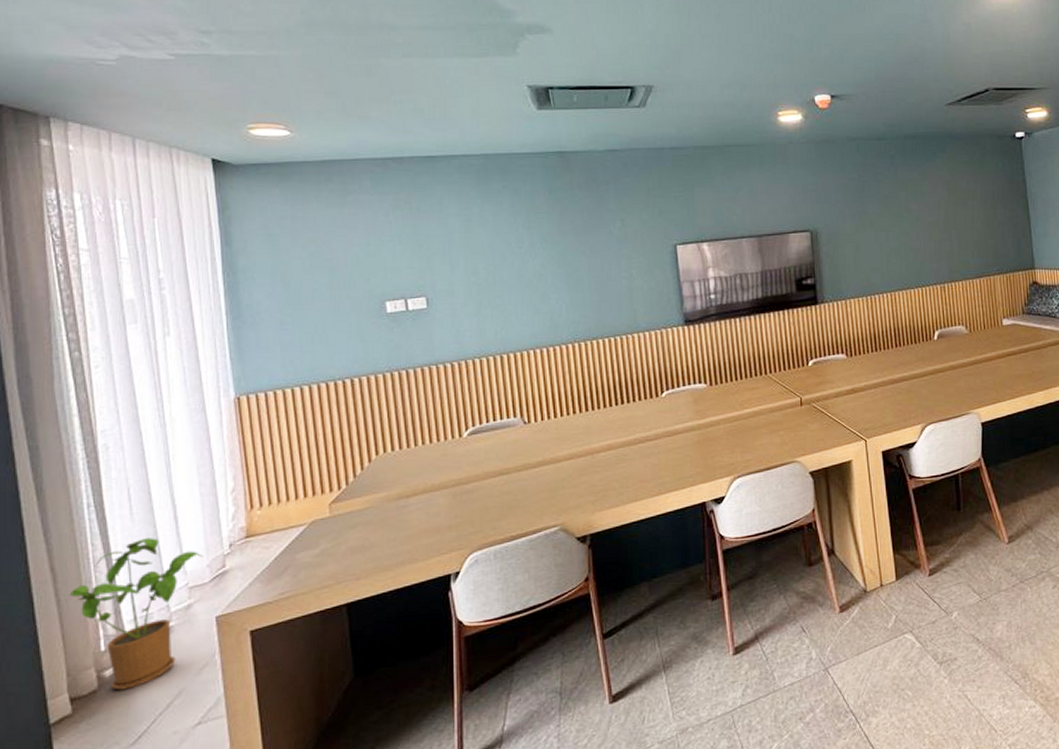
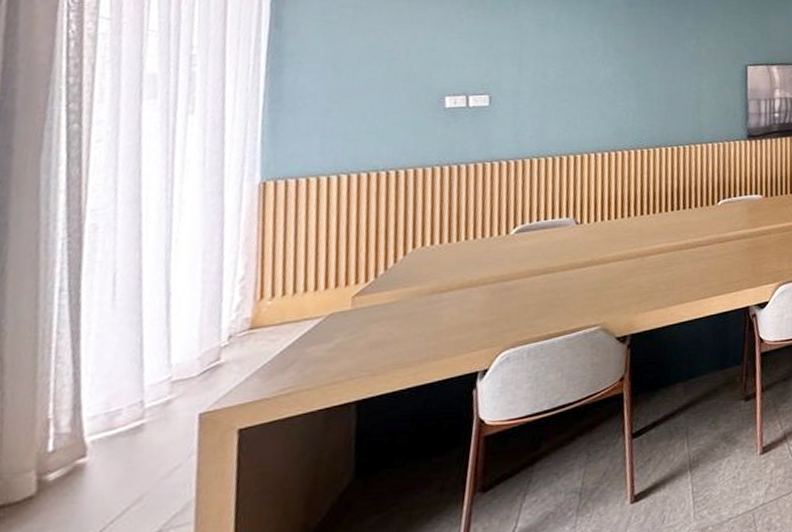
house plant: present [69,538,204,691] -> none [17,327,195,496]

